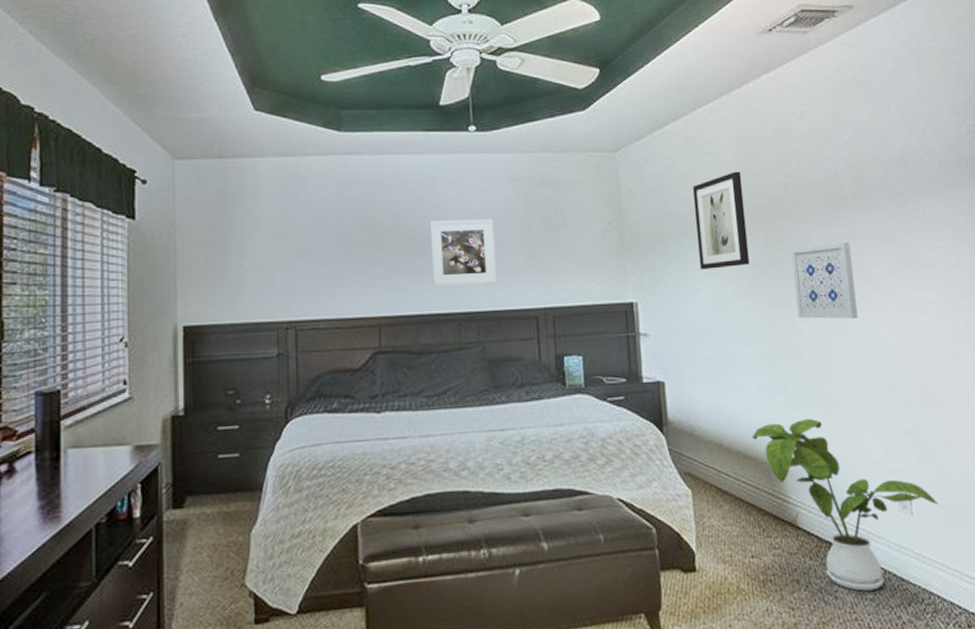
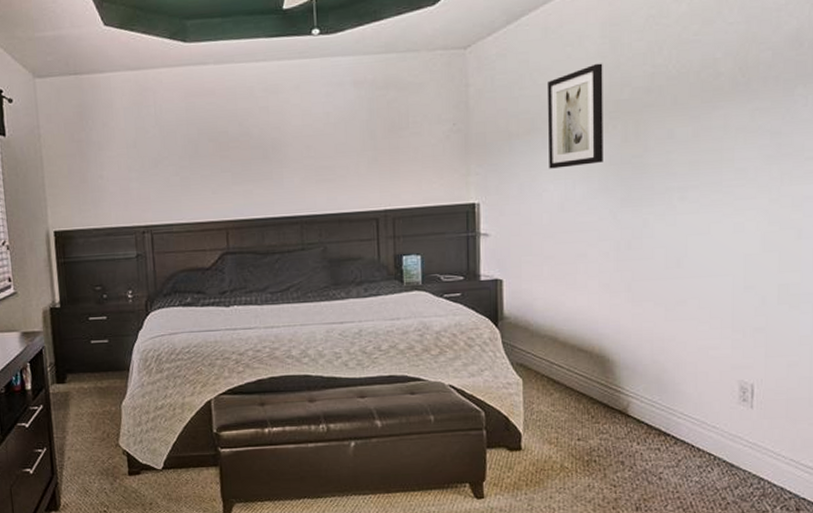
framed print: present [429,218,498,286] -> none [273,123,339,191]
house plant: present [752,418,939,591] -> none [589,315,783,474]
wall art: present [791,242,858,320] -> none [651,136,720,217]

